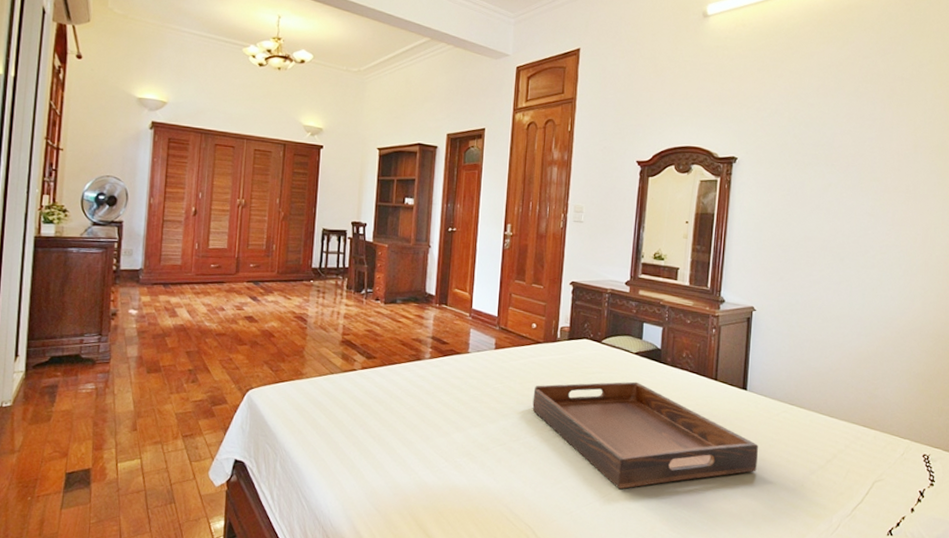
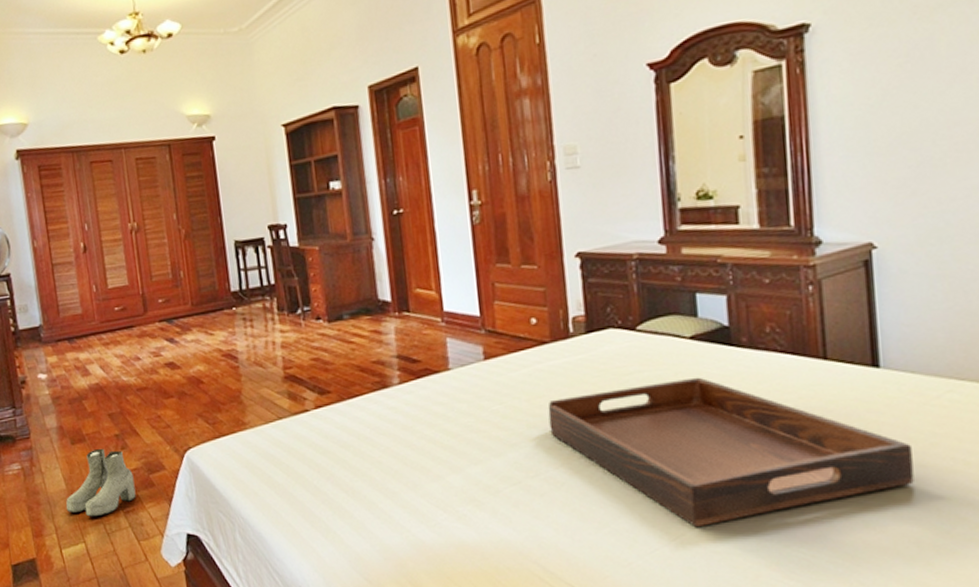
boots: none [130,379,198,438] -> present [66,448,136,517]

